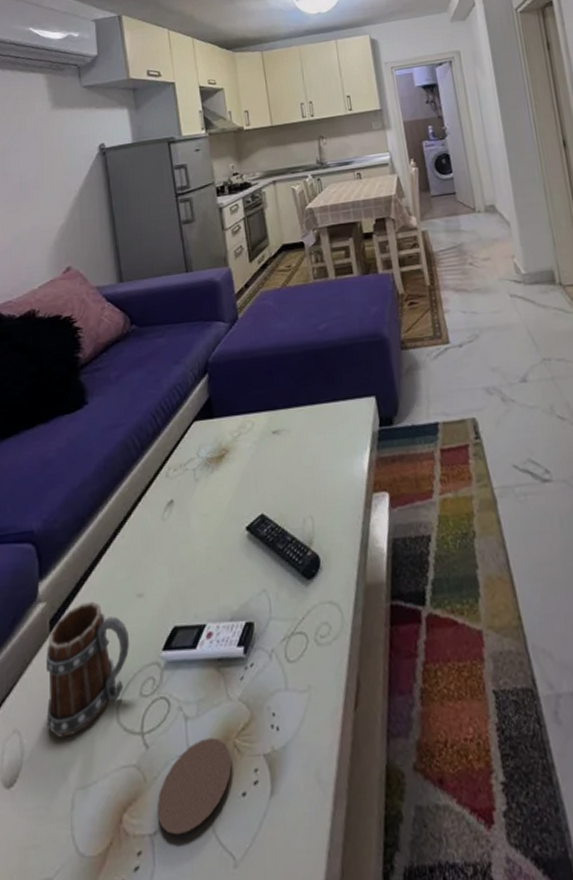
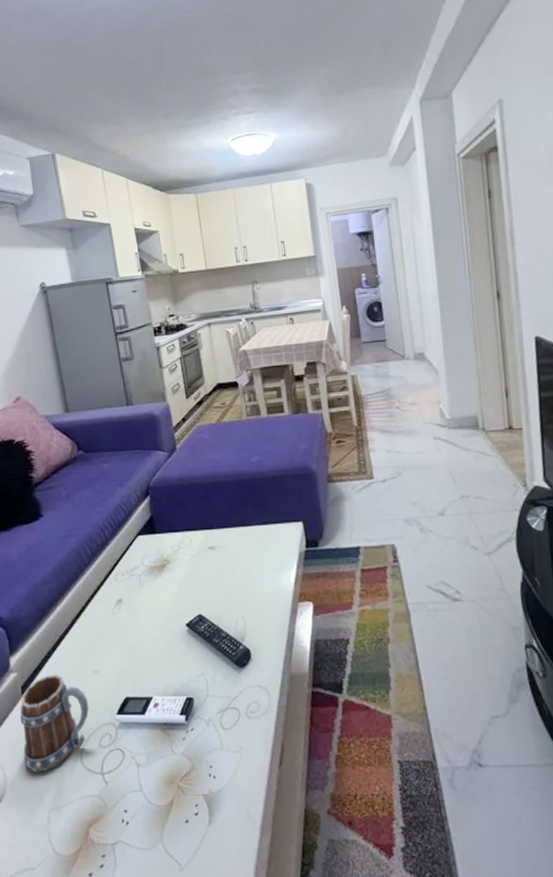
coaster: present [156,737,232,836] -> none [116,780,177,846]

